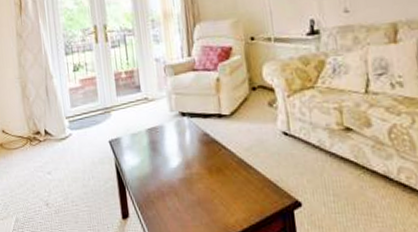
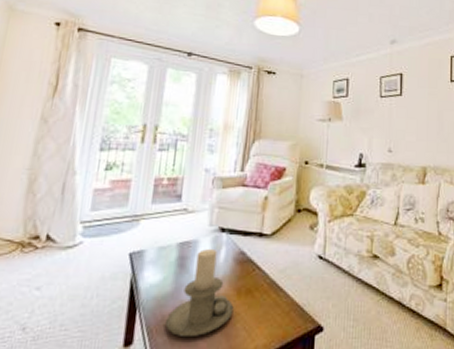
candle holder: none [151,133,209,211] -> present [165,249,234,336]

